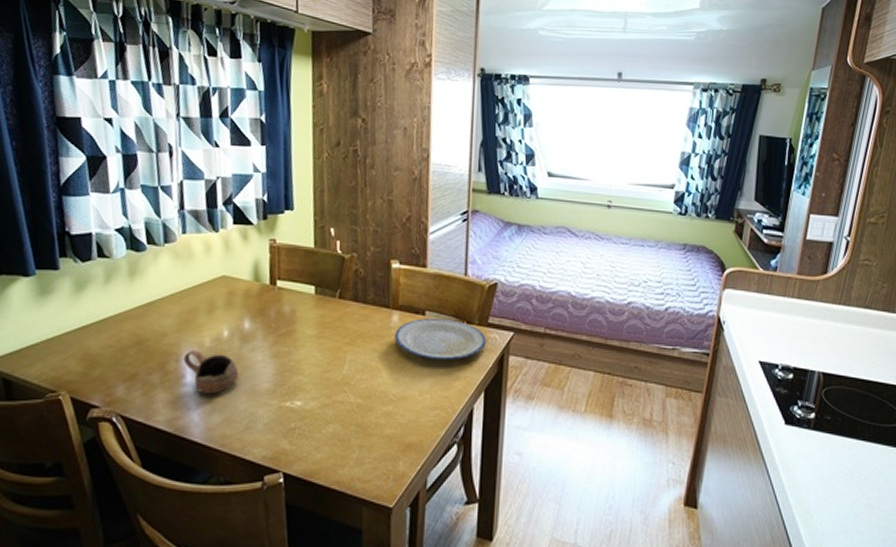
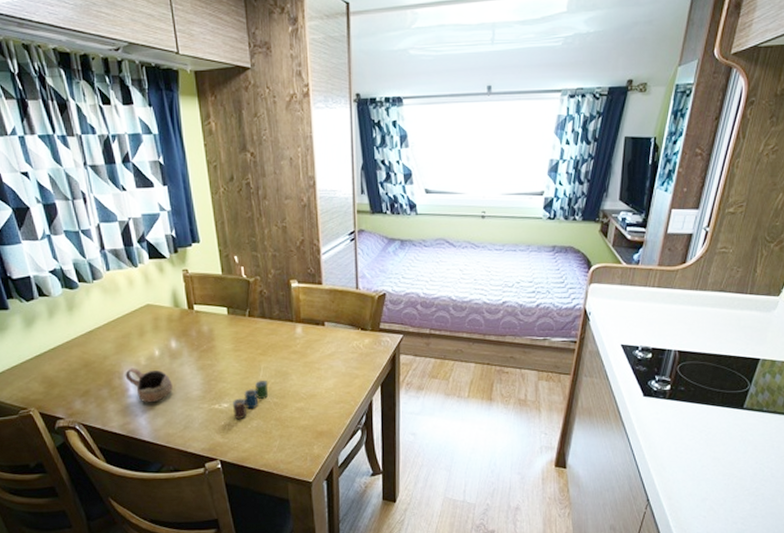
cup: none [307,374,353,421] -> present [233,380,269,419]
plate: present [395,318,486,361] -> none [300,328,379,363]

